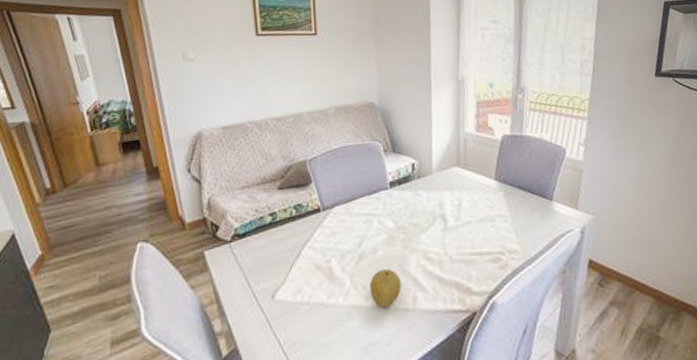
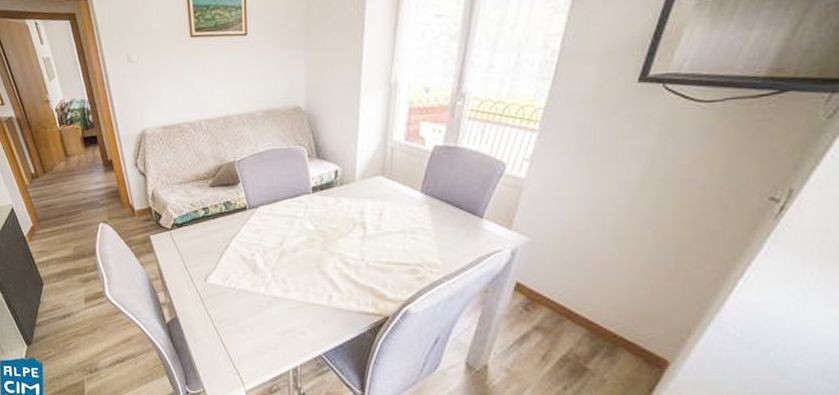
fruit: present [369,269,402,308] -> none [289,268,318,302]

